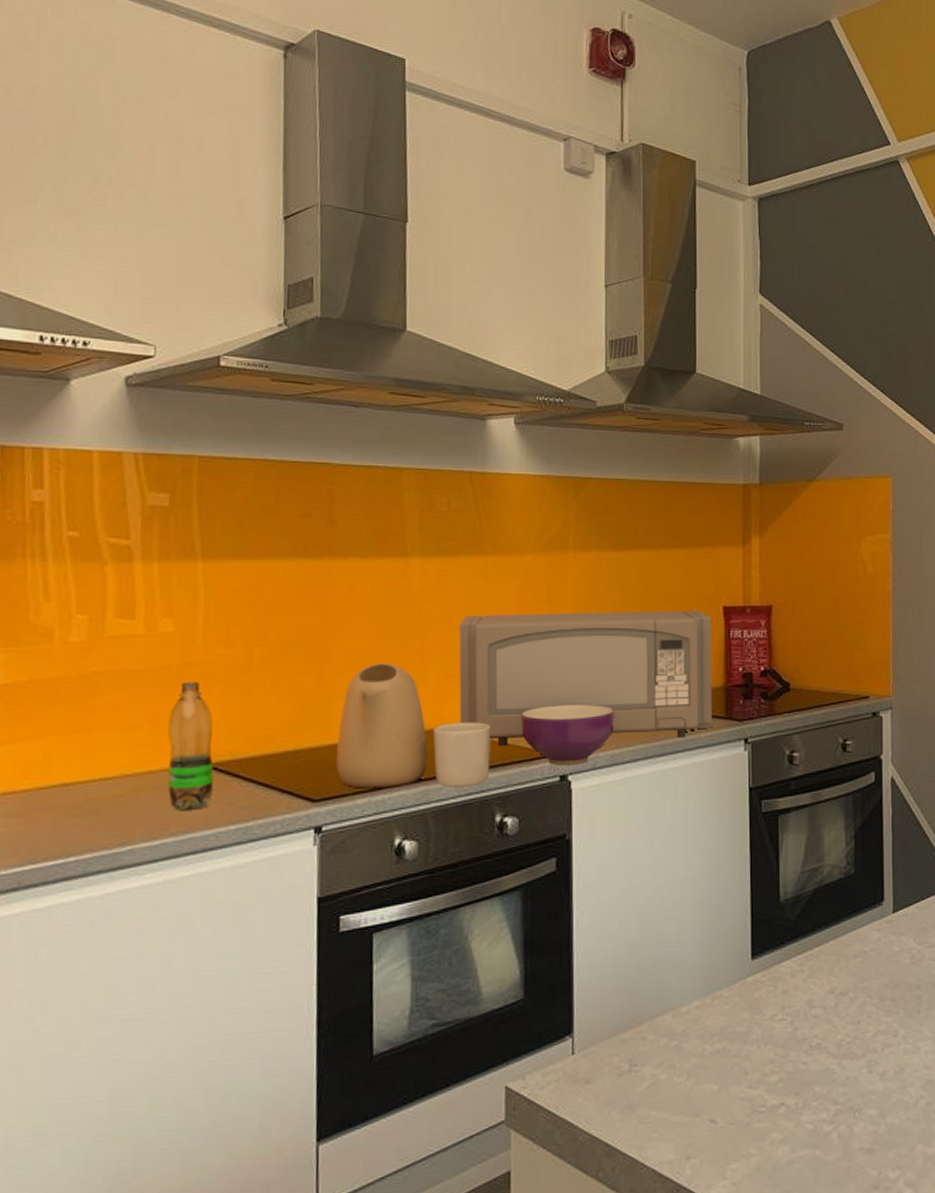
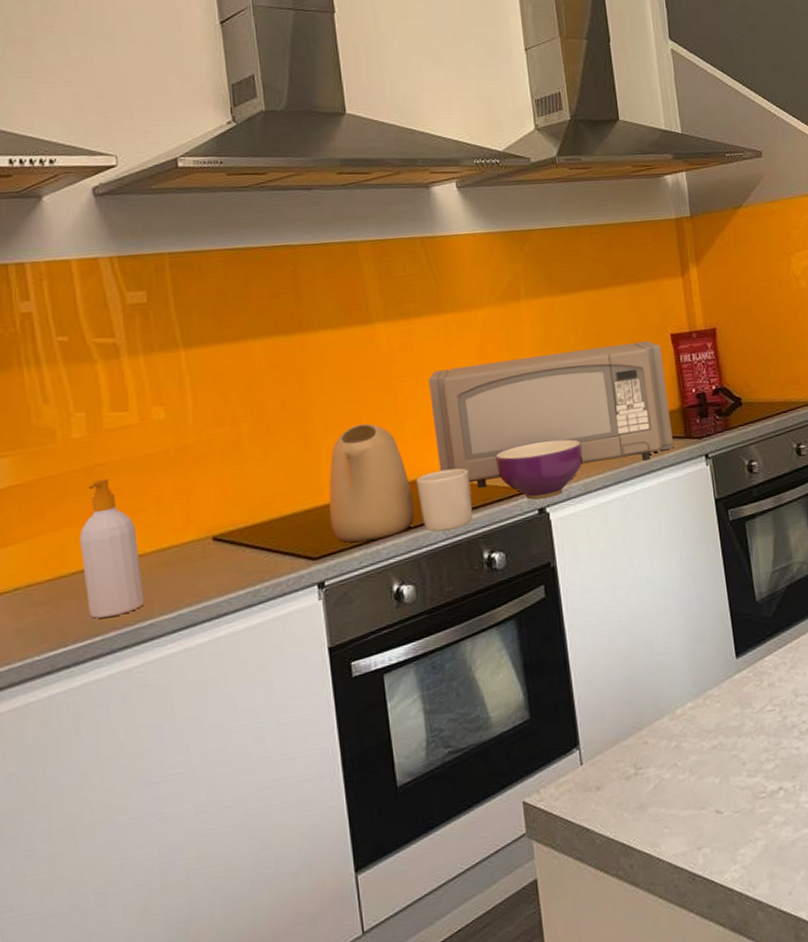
soap bottle: none [64,688,128,837] -> present [79,478,145,619]
bottle: present [167,681,214,810] -> none [171,461,221,583]

